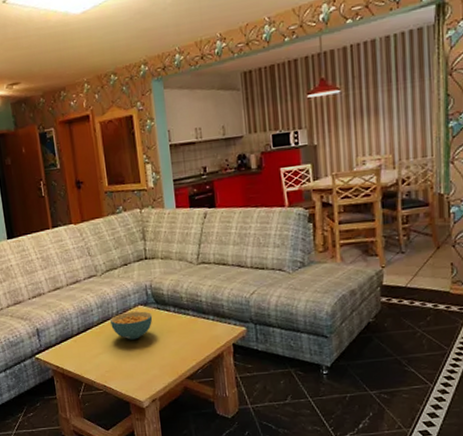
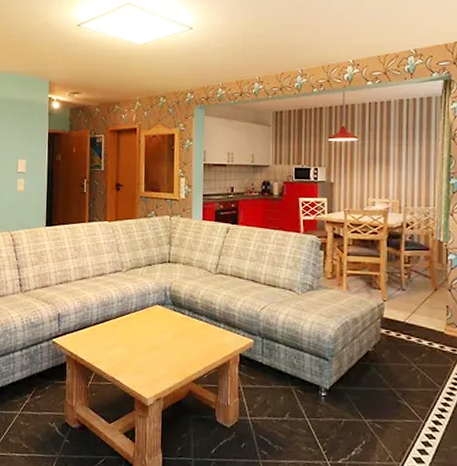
cereal bowl: present [110,311,153,340] -> none [128,309,168,337]

